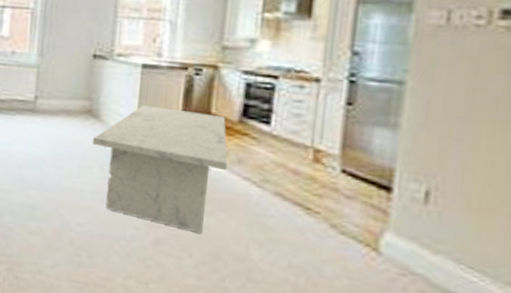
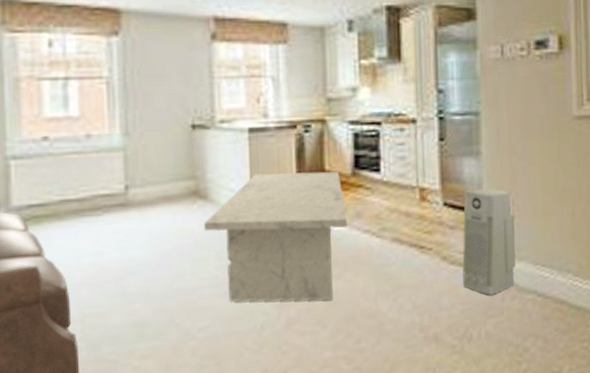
air purifier: none [353,162,436,281] -> present [462,188,515,295]

